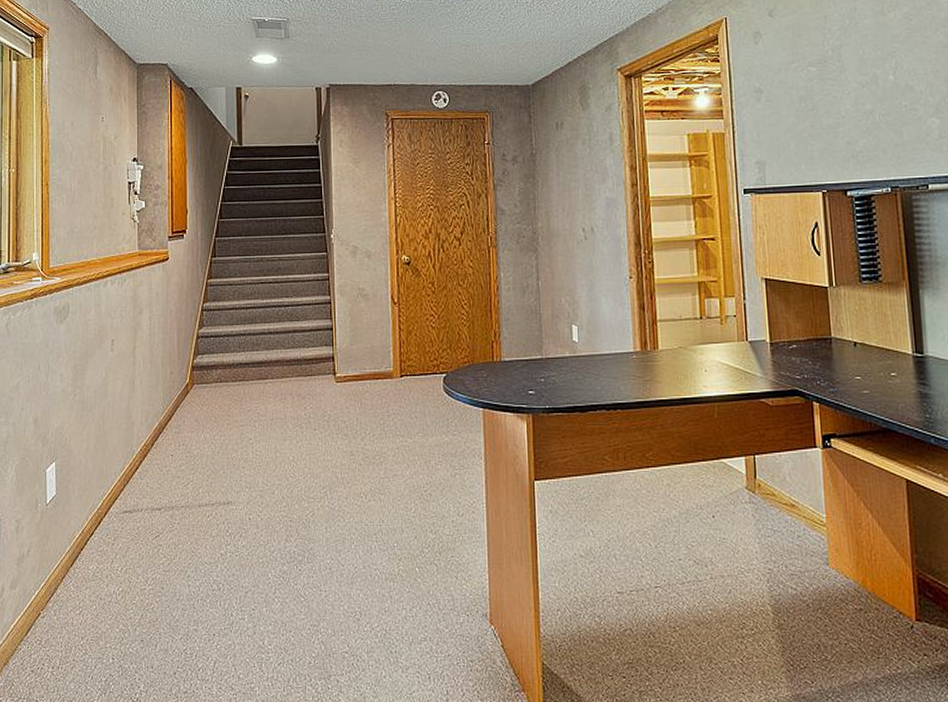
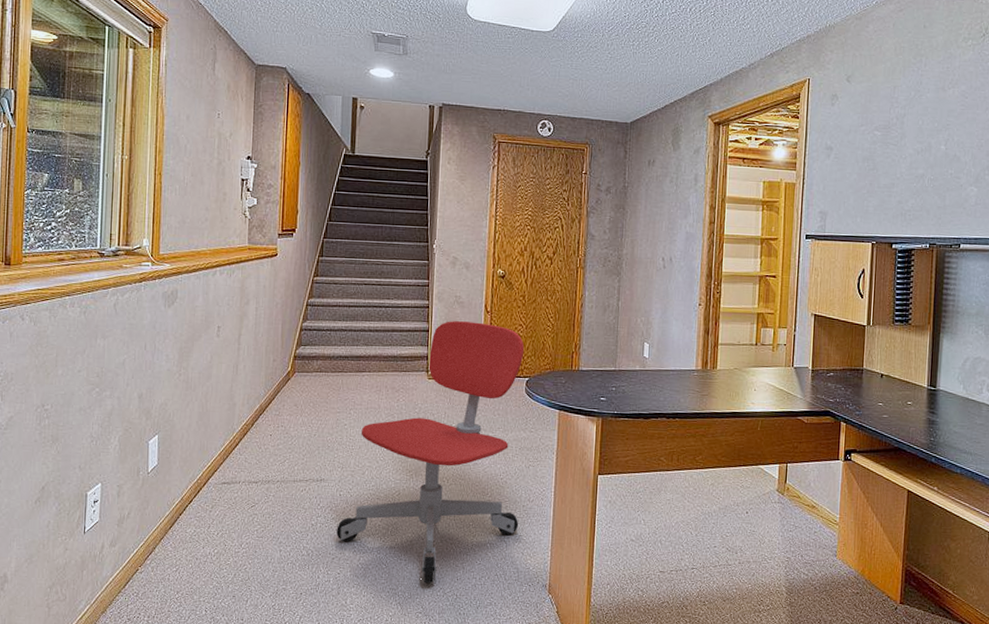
office chair: none [248,315,450,618] -> present [336,321,525,584]

